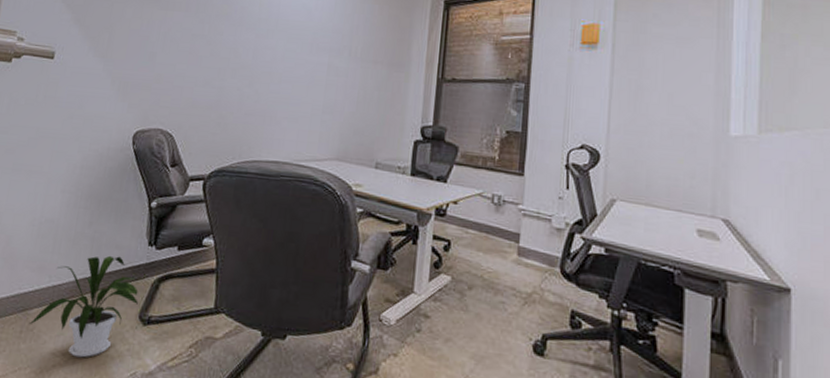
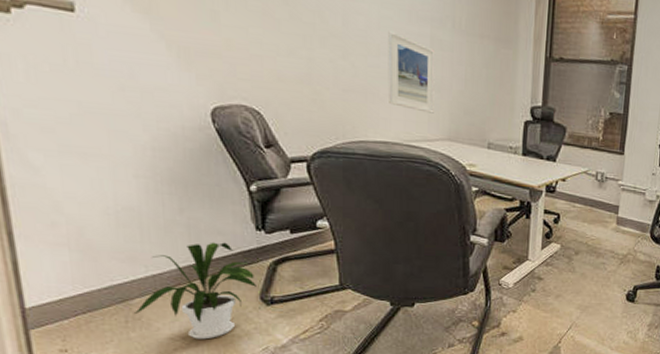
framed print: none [284,61,332,134] -> present [388,31,436,114]

